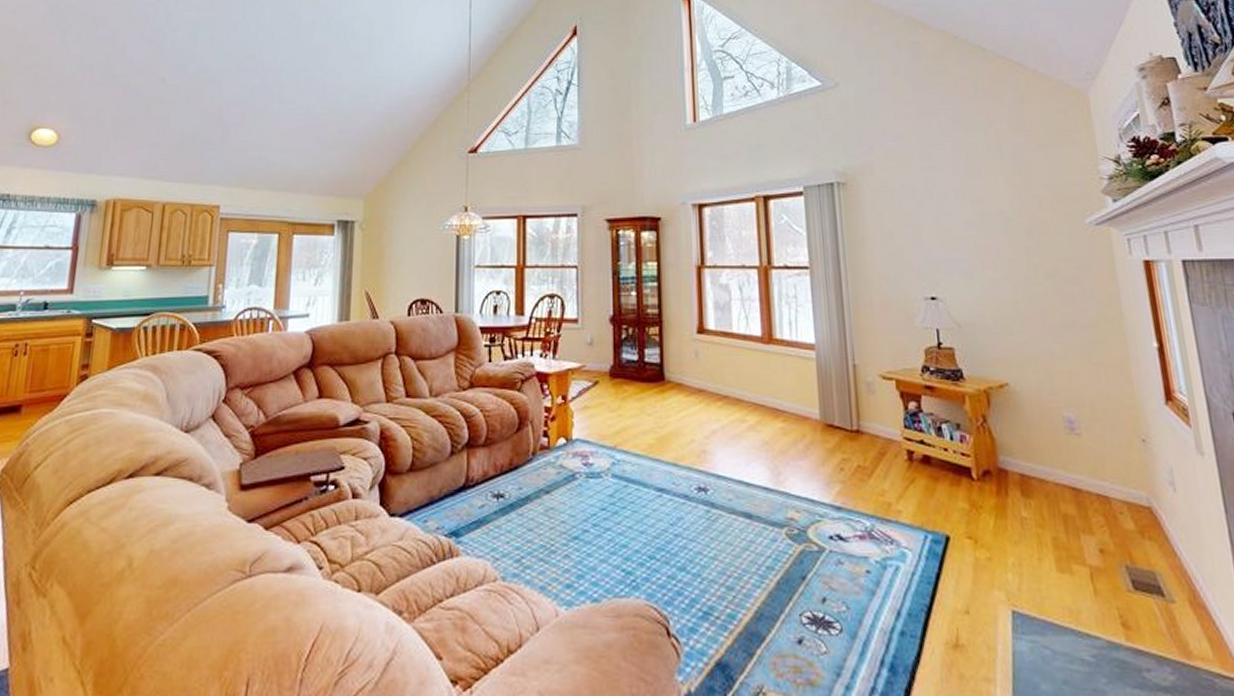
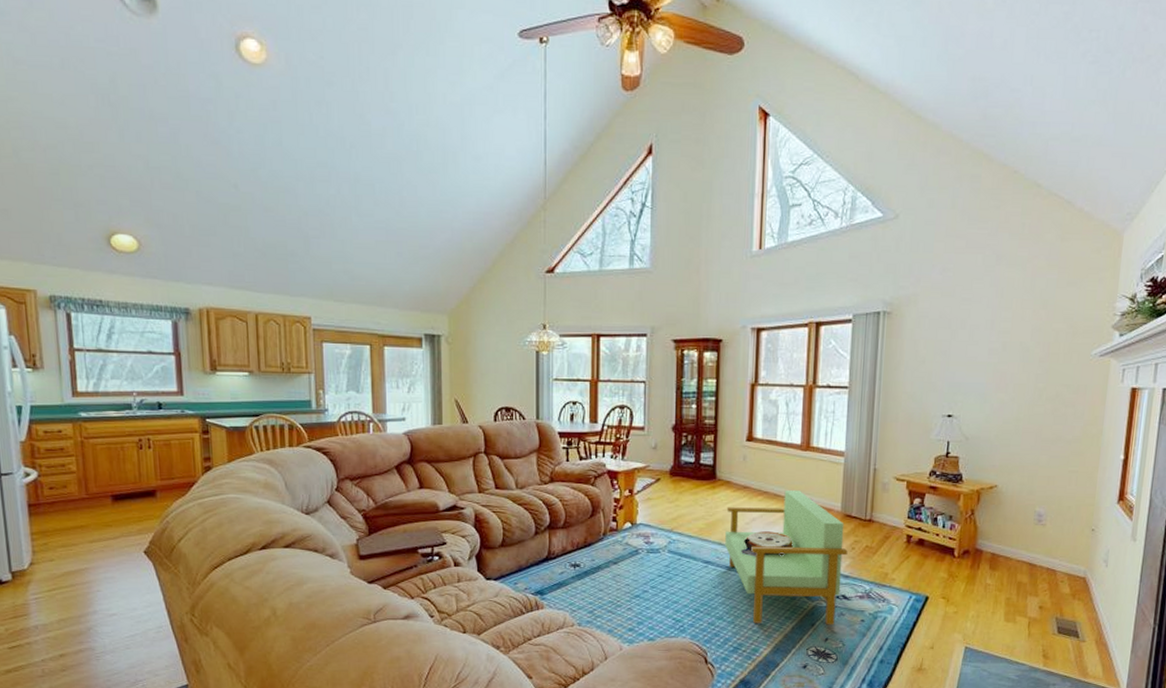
loveseat: none [680,394,836,579] -> present [725,490,848,625]
plush toy: none [702,447,766,482] -> present [741,531,793,557]

